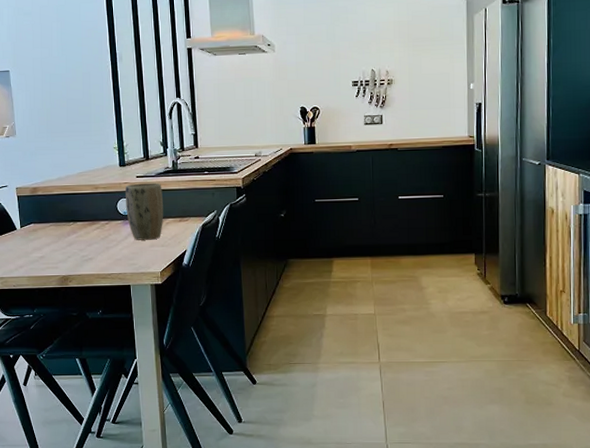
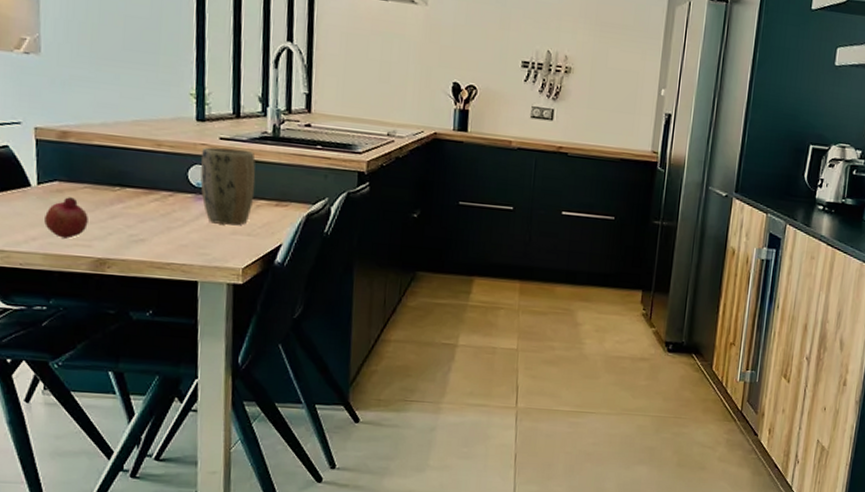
fruit: none [27,234,54,264] -> present [44,197,88,239]

